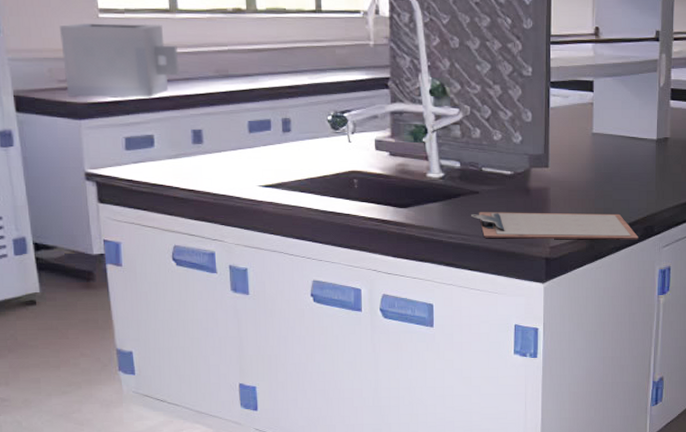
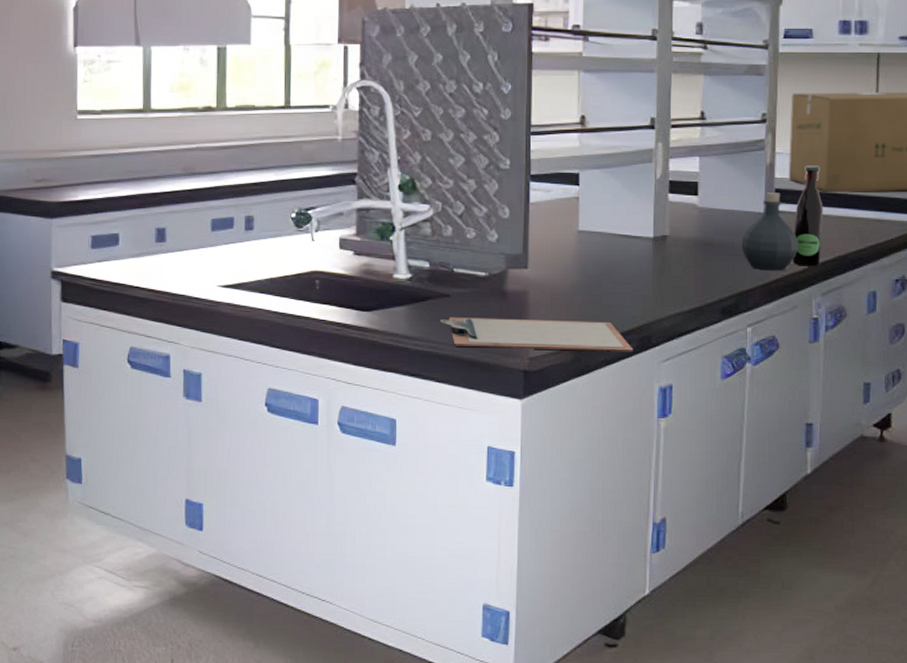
container: present [59,23,180,98] -> none [40,123,149,197]

